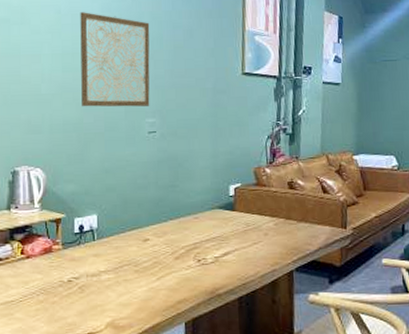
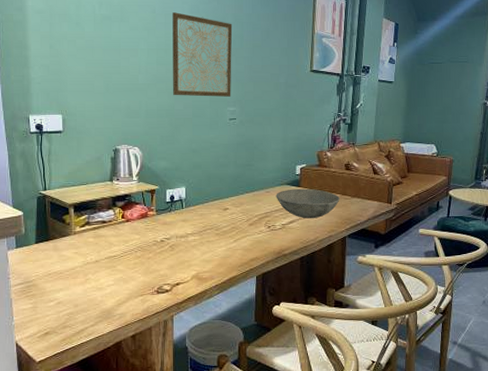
bowl: none [206,212,284,250] -> present [276,188,340,219]

